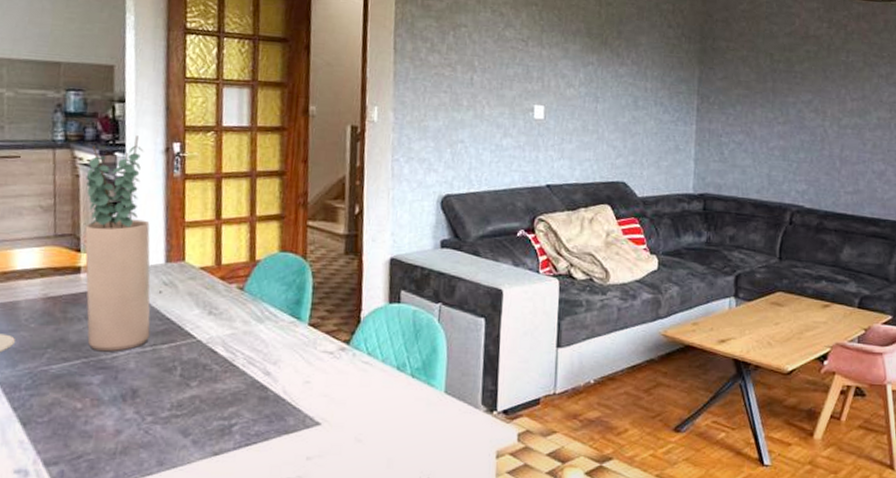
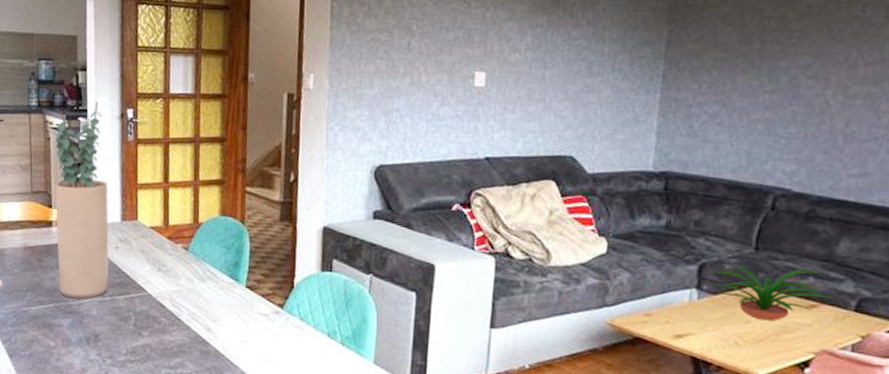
plant: none [745,274,842,321] -> present [711,266,834,321]

